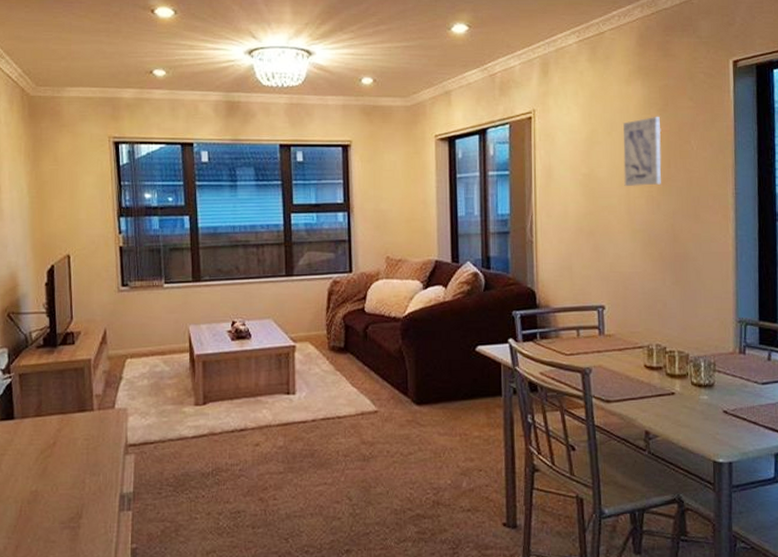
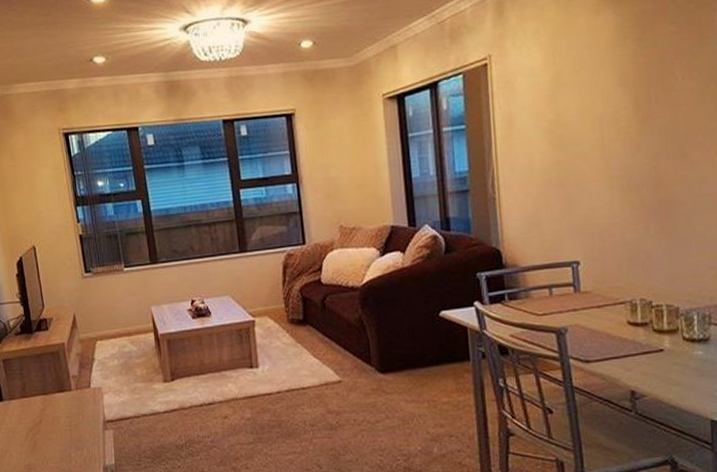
wall art: present [623,117,662,187] -> none [593,48,641,130]

